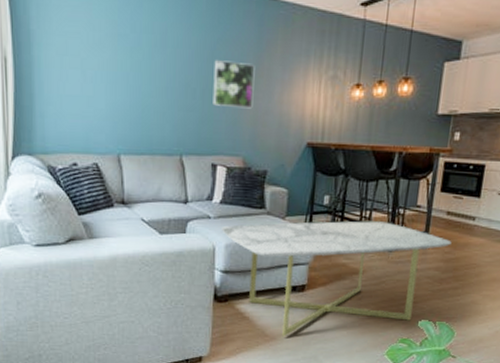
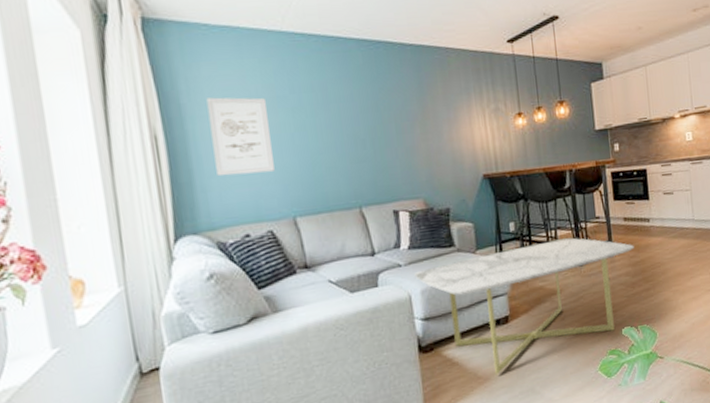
wall art: none [53,27,108,107] -> present [206,97,275,177]
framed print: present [213,60,255,109] -> none [379,108,425,153]

